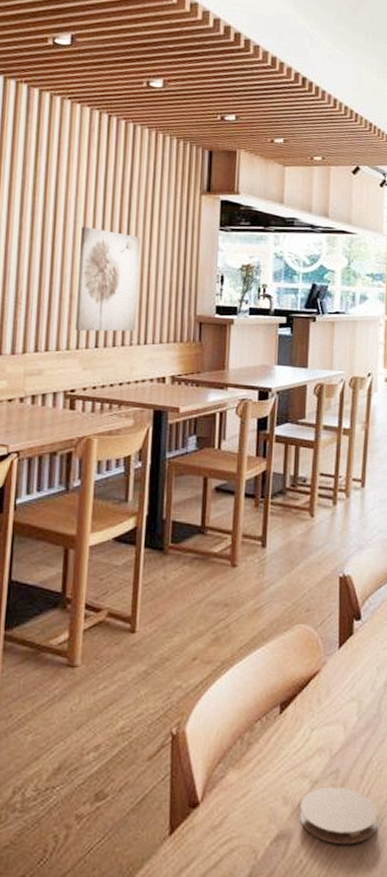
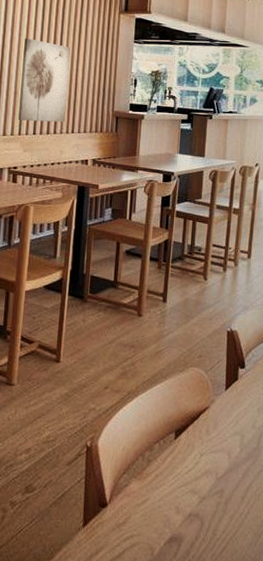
coaster: present [300,786,378,845] -> none [189,503,256,554]

